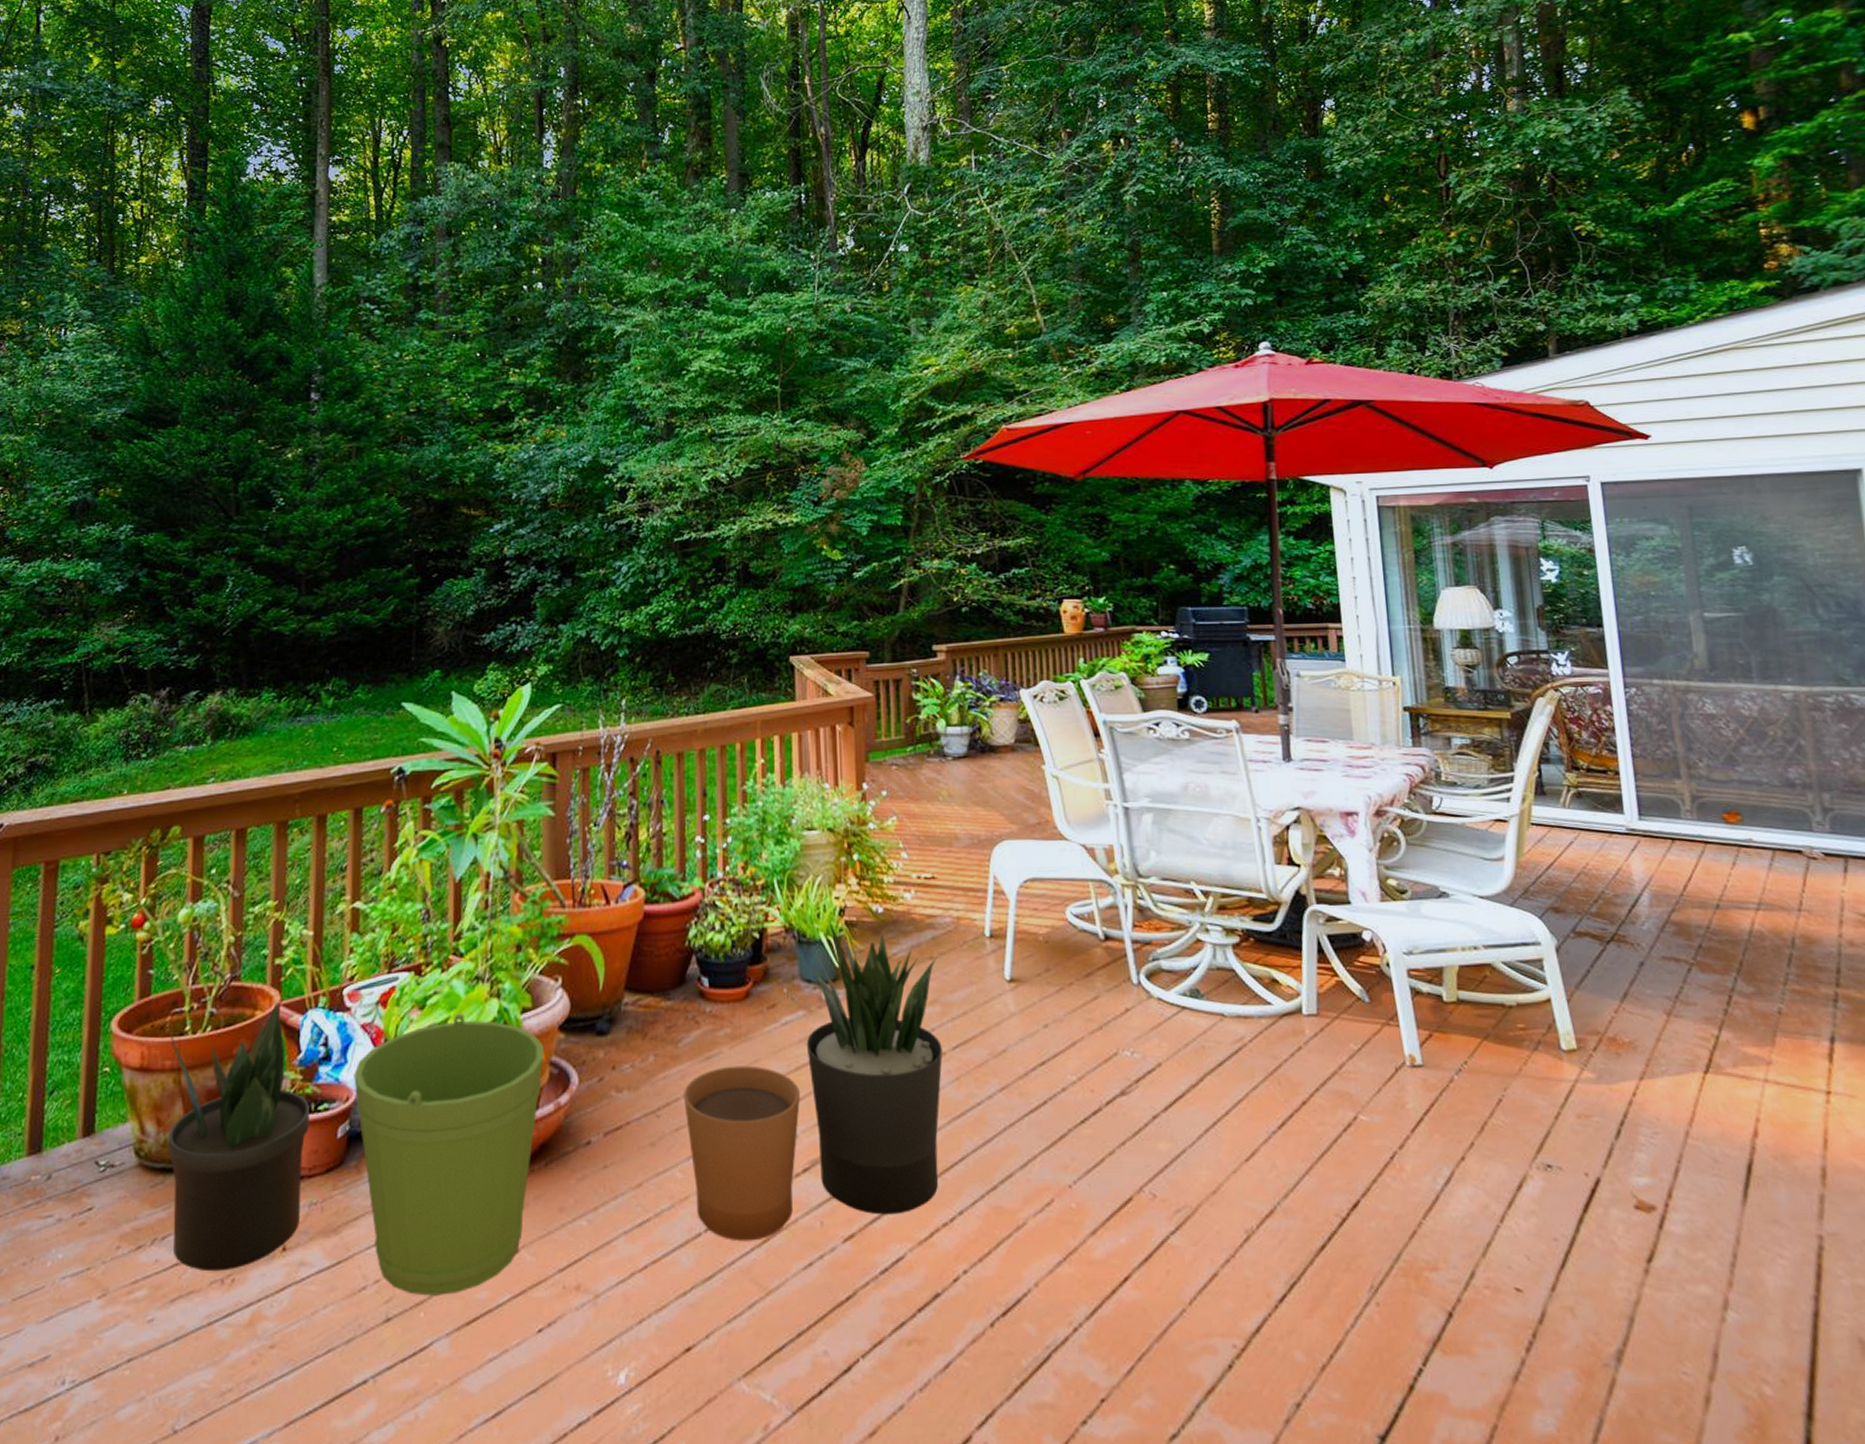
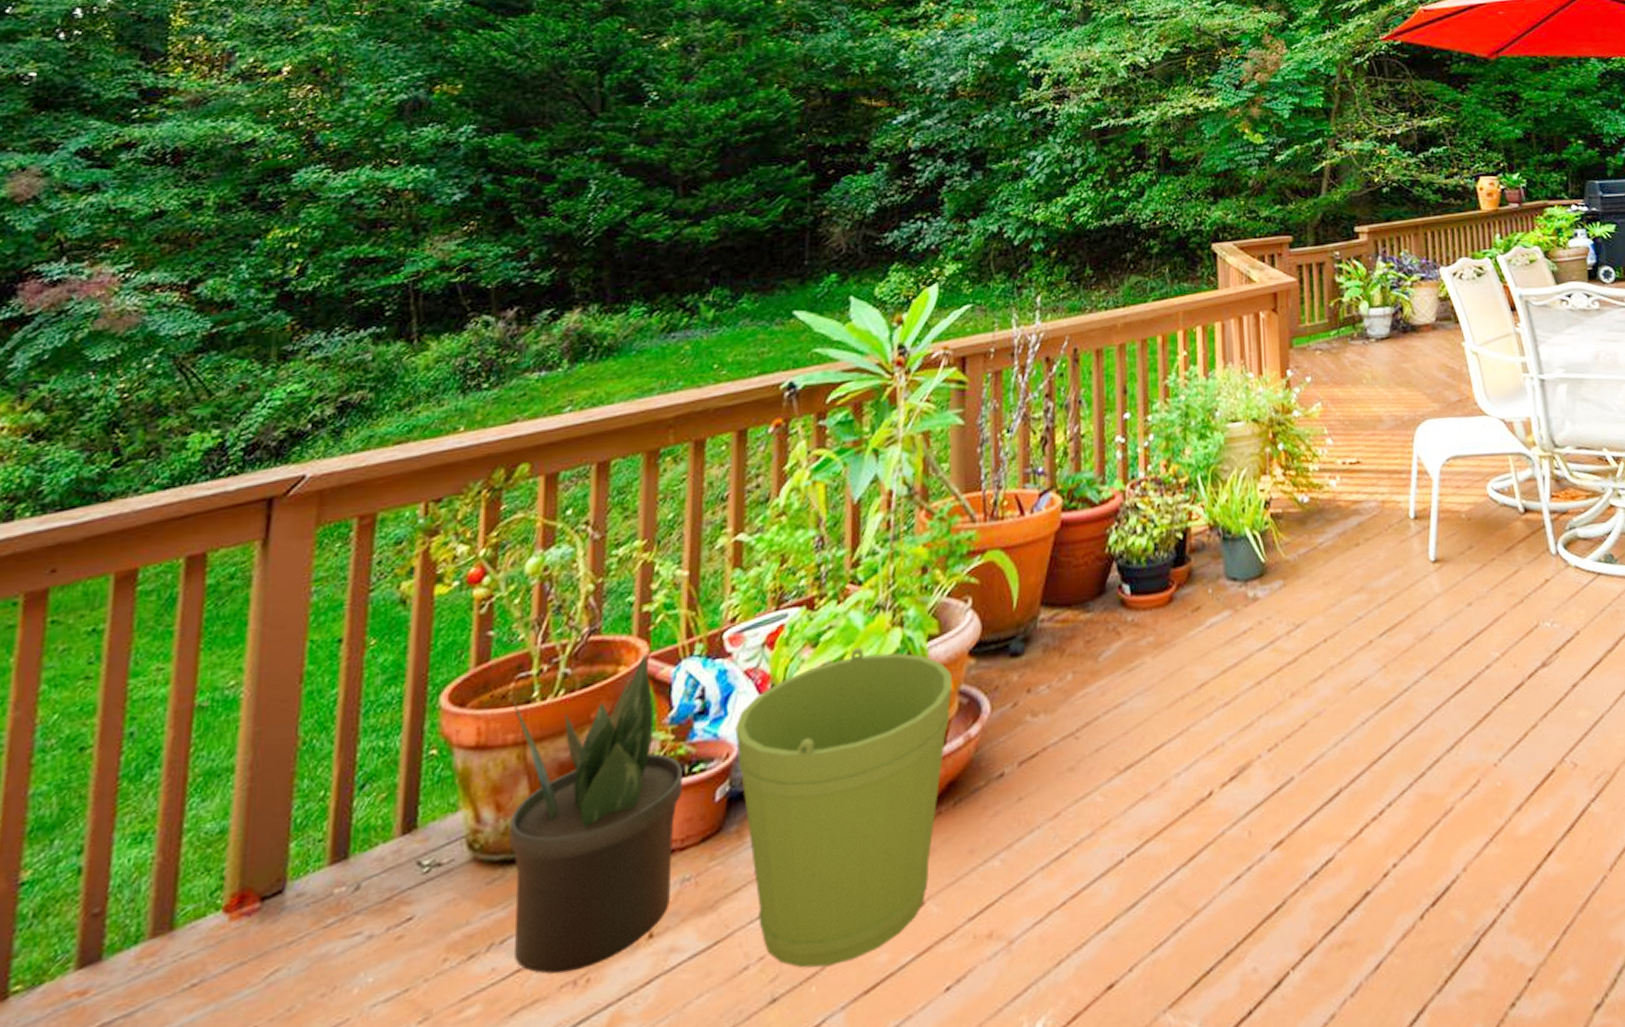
planter: present [684,1065,801,1242] -> none [1104,673,1227,863]
planter: present [806,920,943,1215] -> none [1232,513,1370,817]

